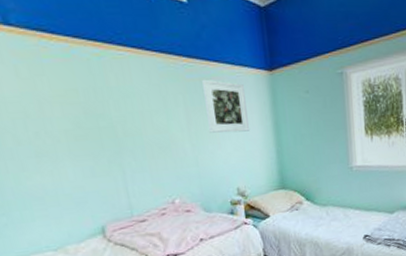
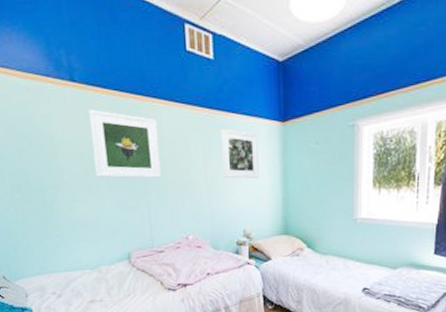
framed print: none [33,59,136,141] -> present [88,109,162,178]

